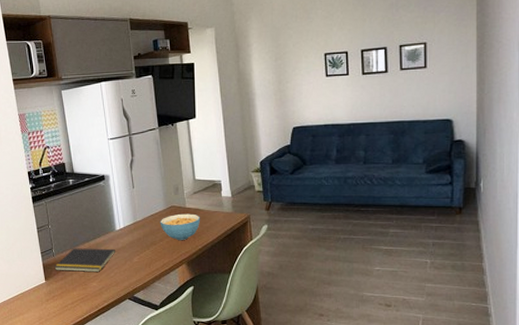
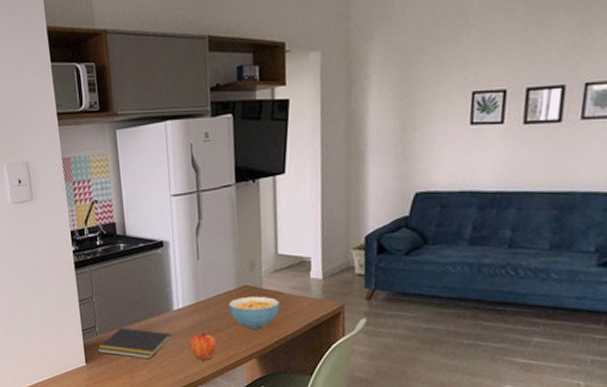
fruit: none [131,245,153,269] -> present [189,331,217,361]

